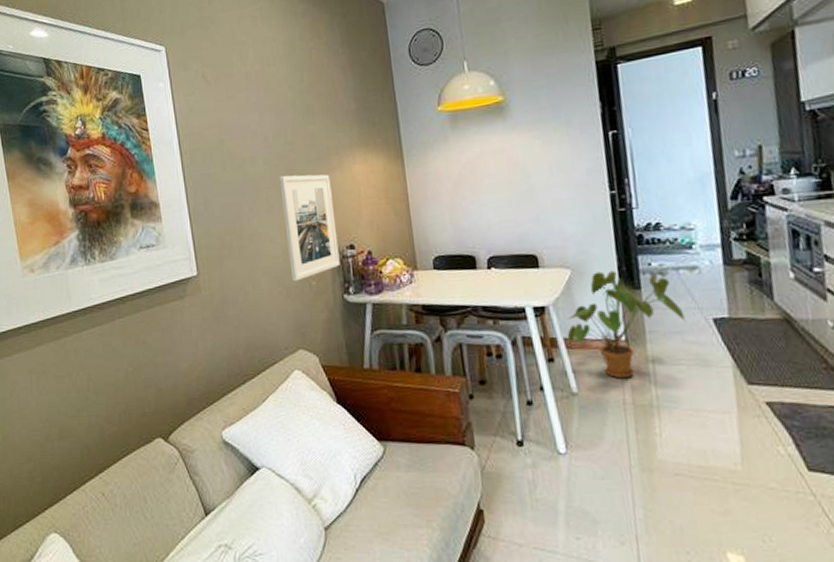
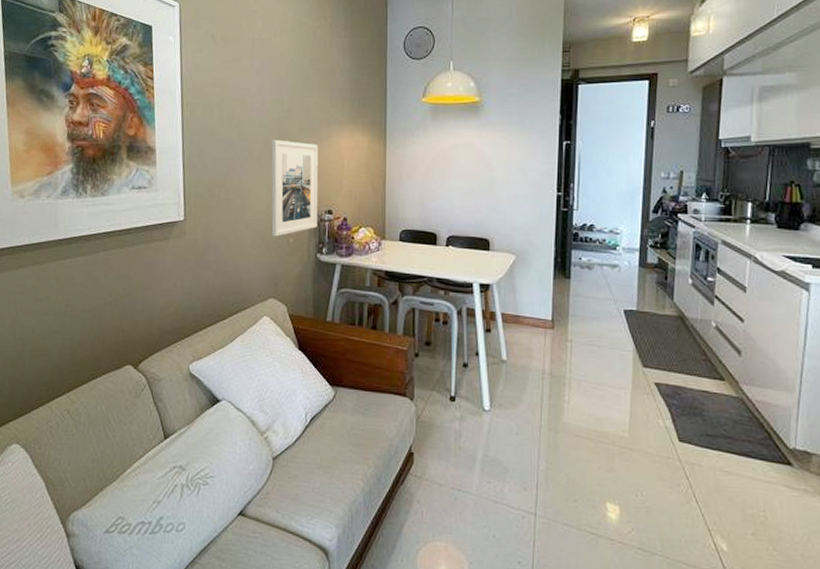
house plant: present [566,270,686,379] -> none [504,260,602,353]

